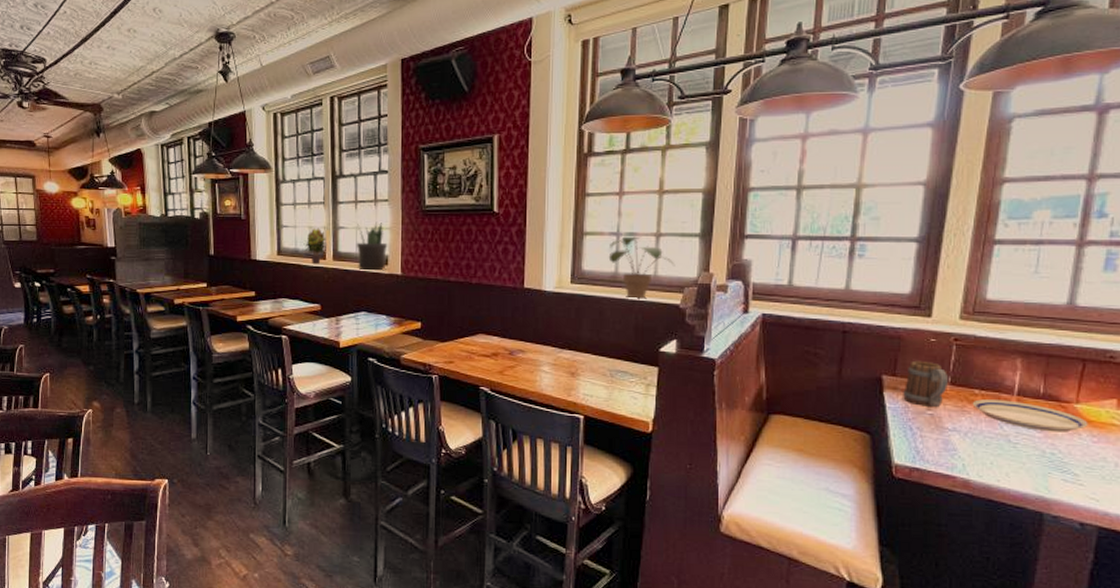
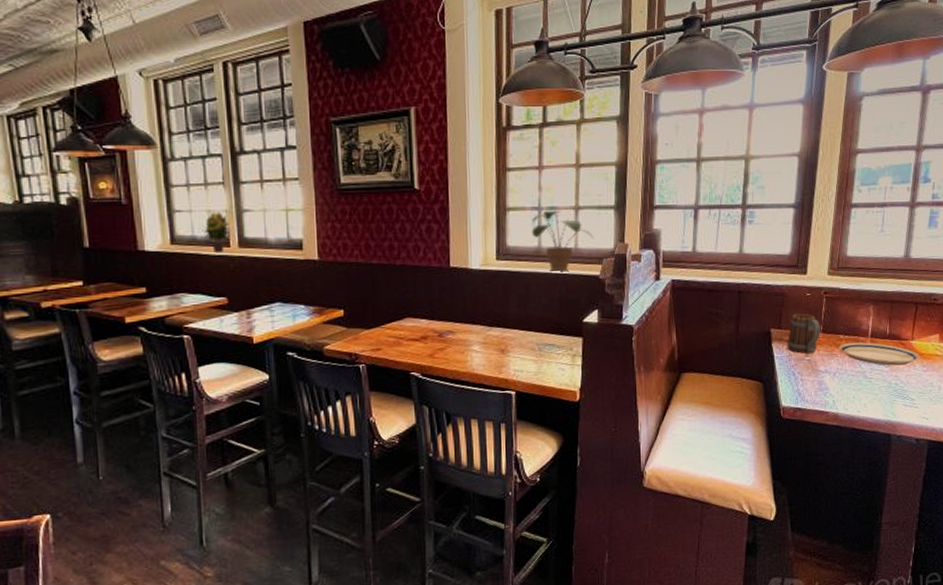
planter: present [357,223,388,271] -> none [265,204,302,258]

